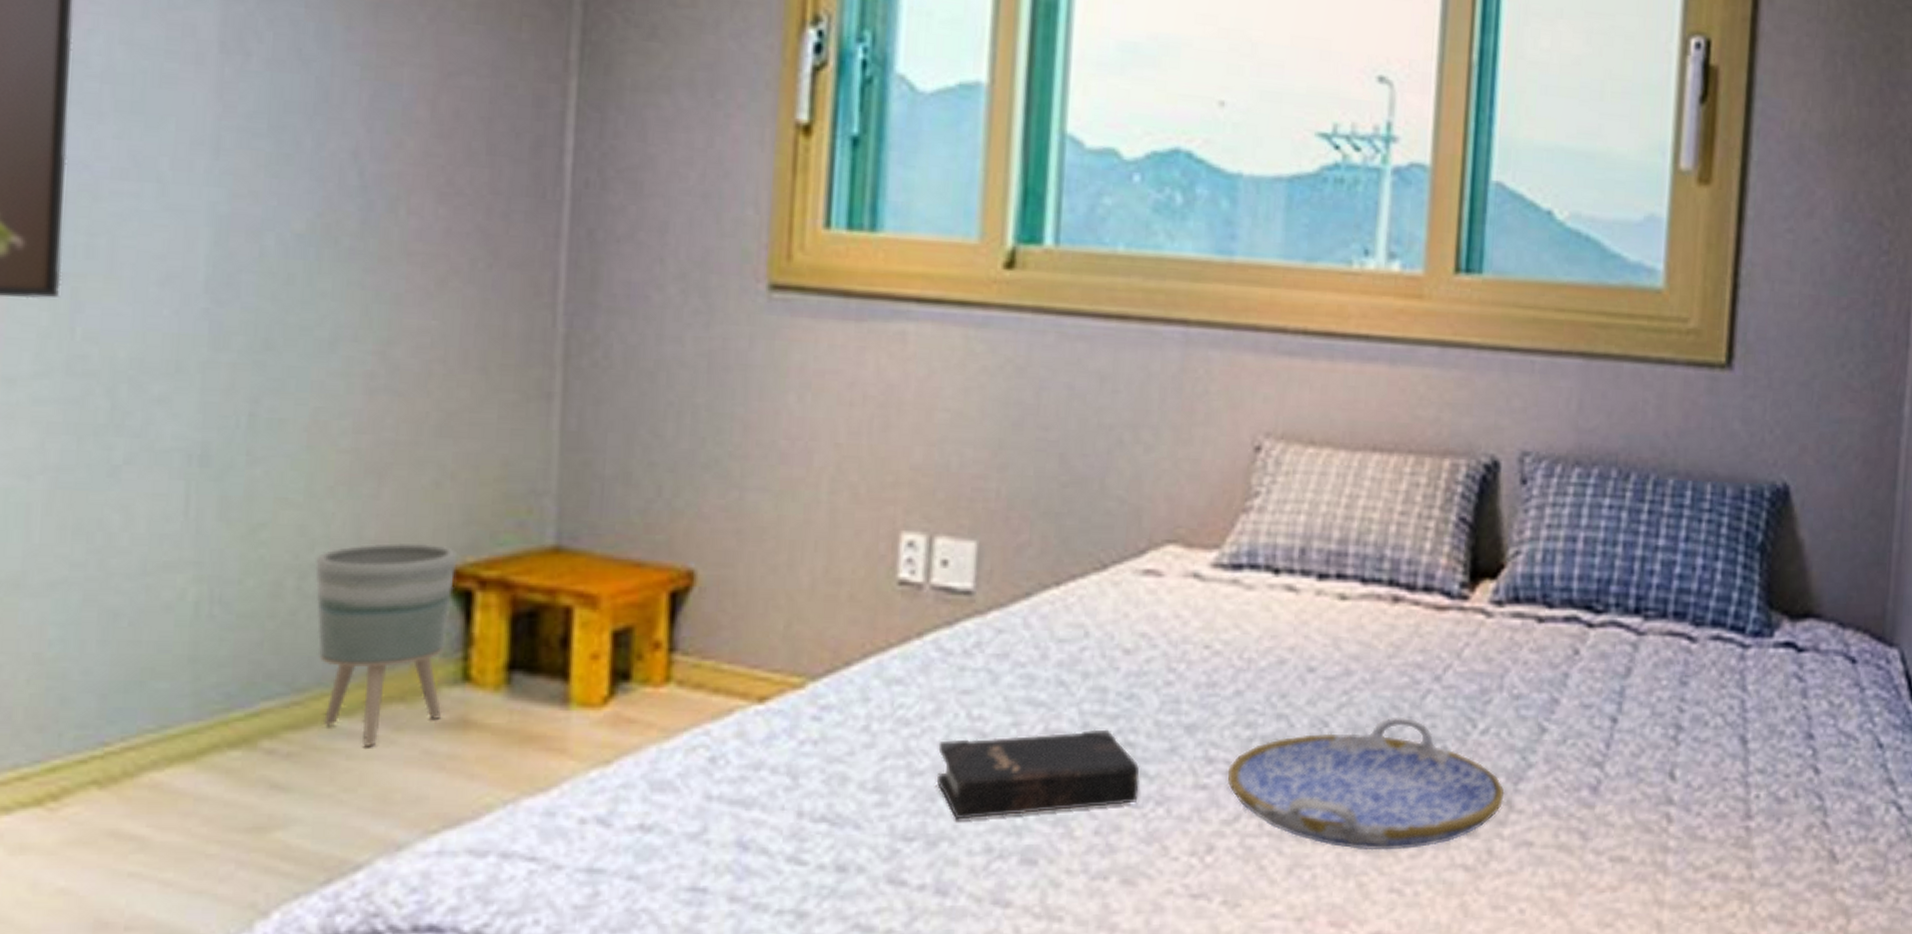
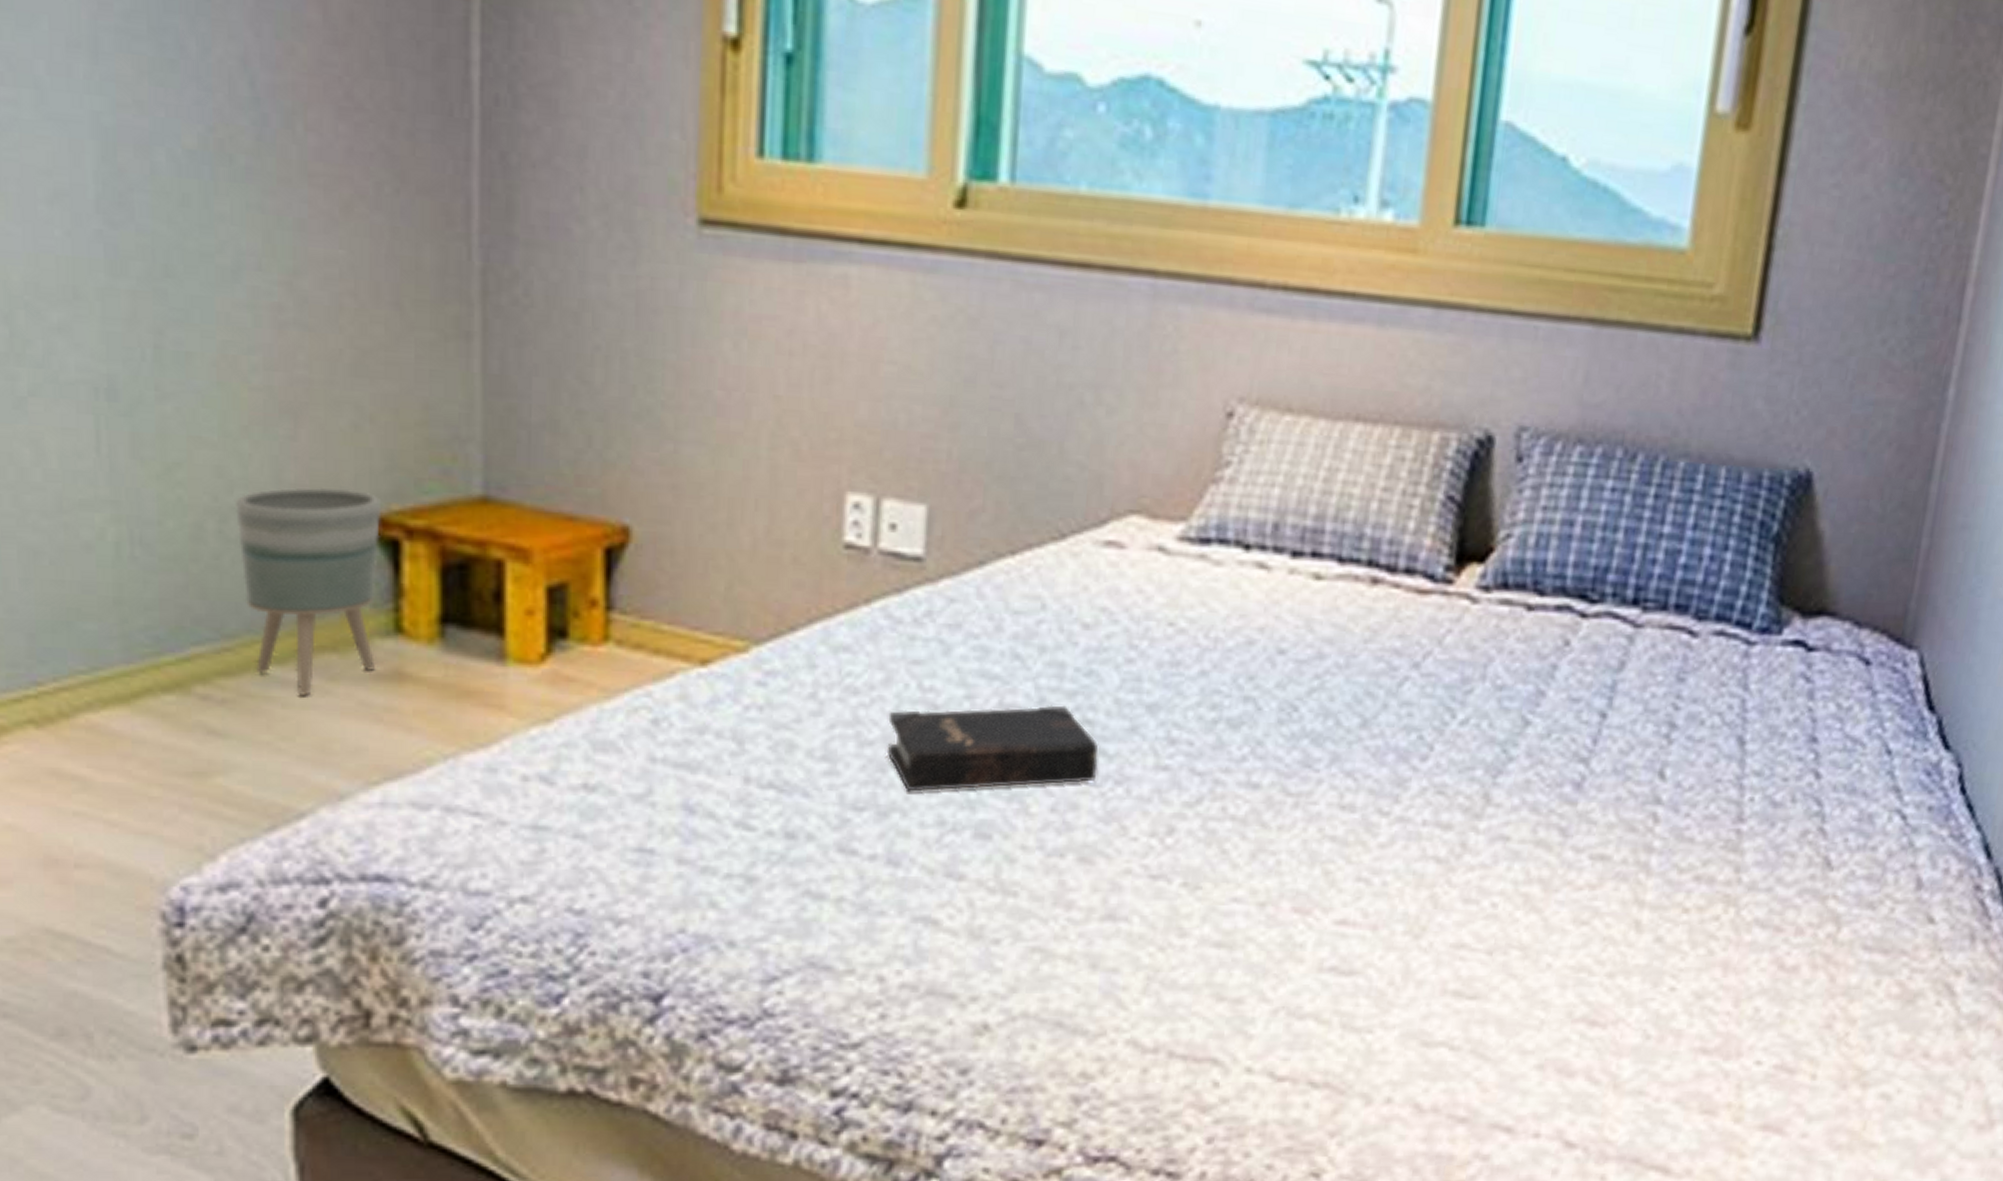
serving tray: present [1227,716,1505,851] -> none [1189,703,1482,840]

